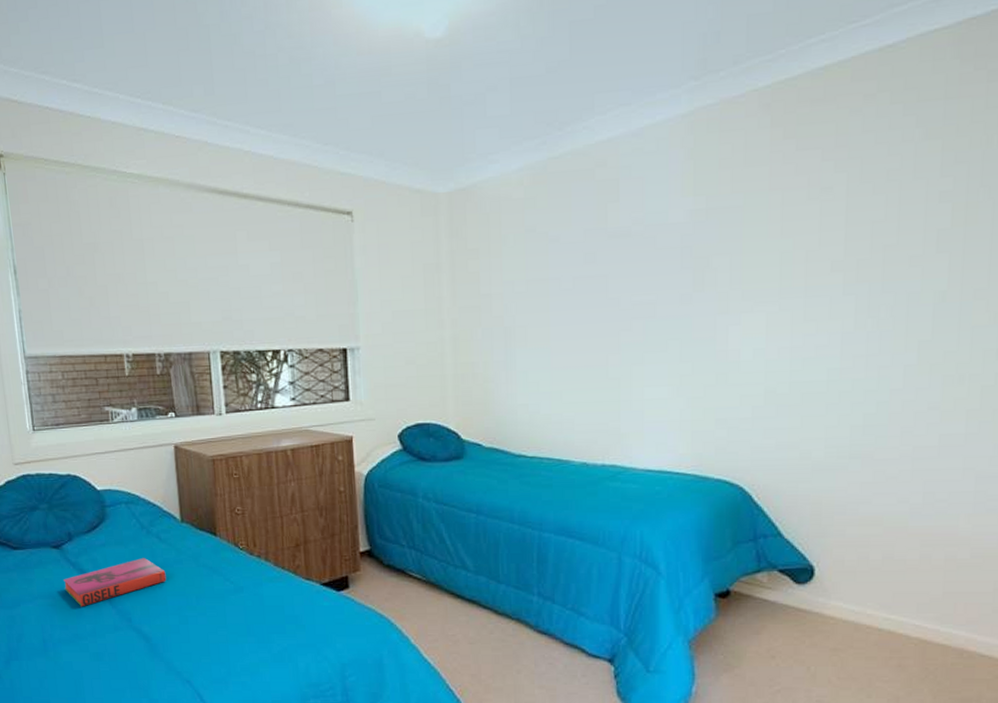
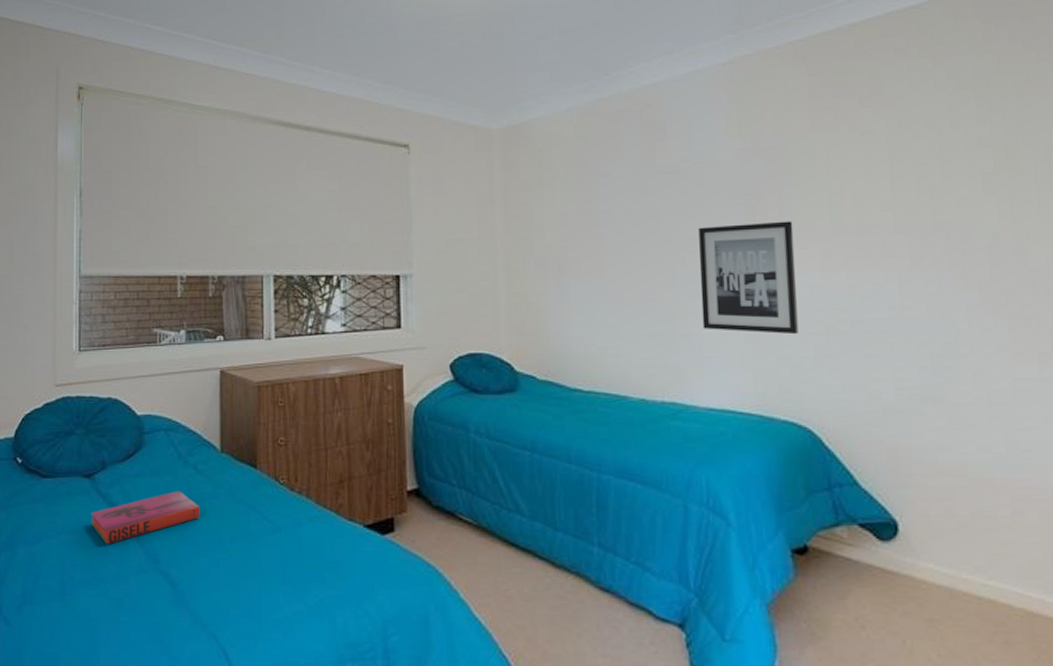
wall art: none [645,284,742,398] -> present [698,221,799,335]

